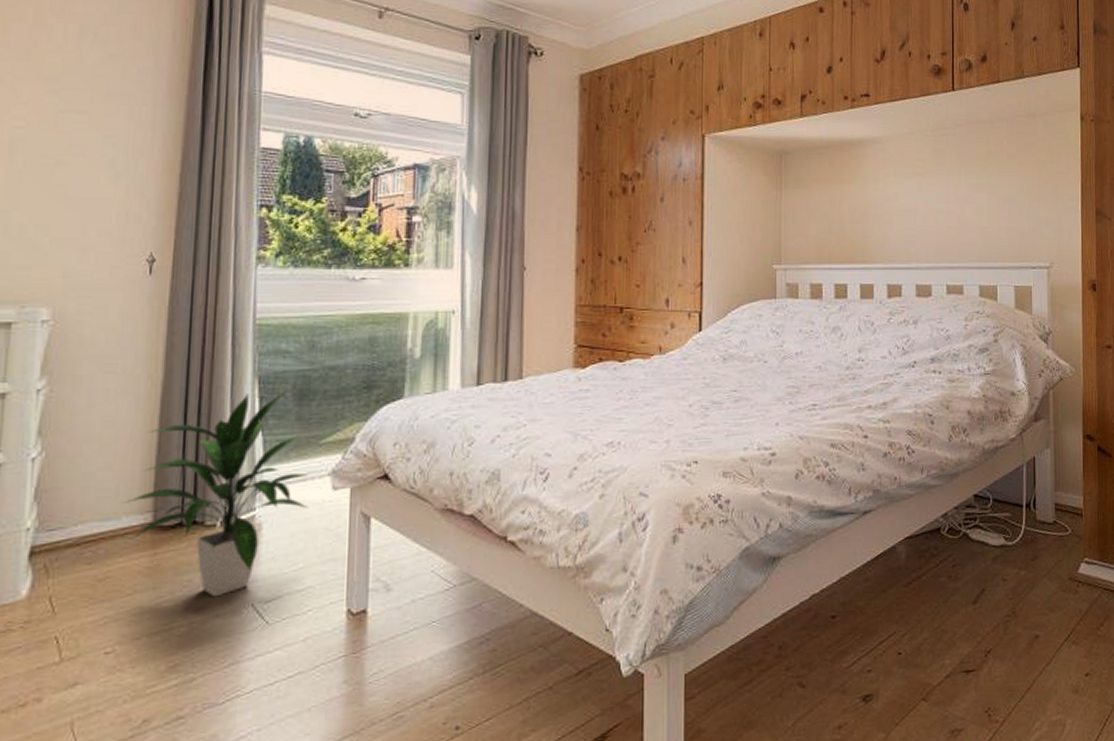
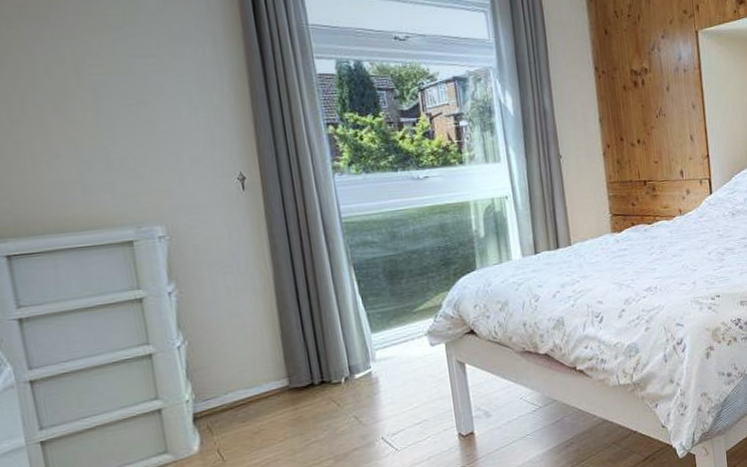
indoor plant: present [122,391,309,597] -> none [260,274,414,436]

